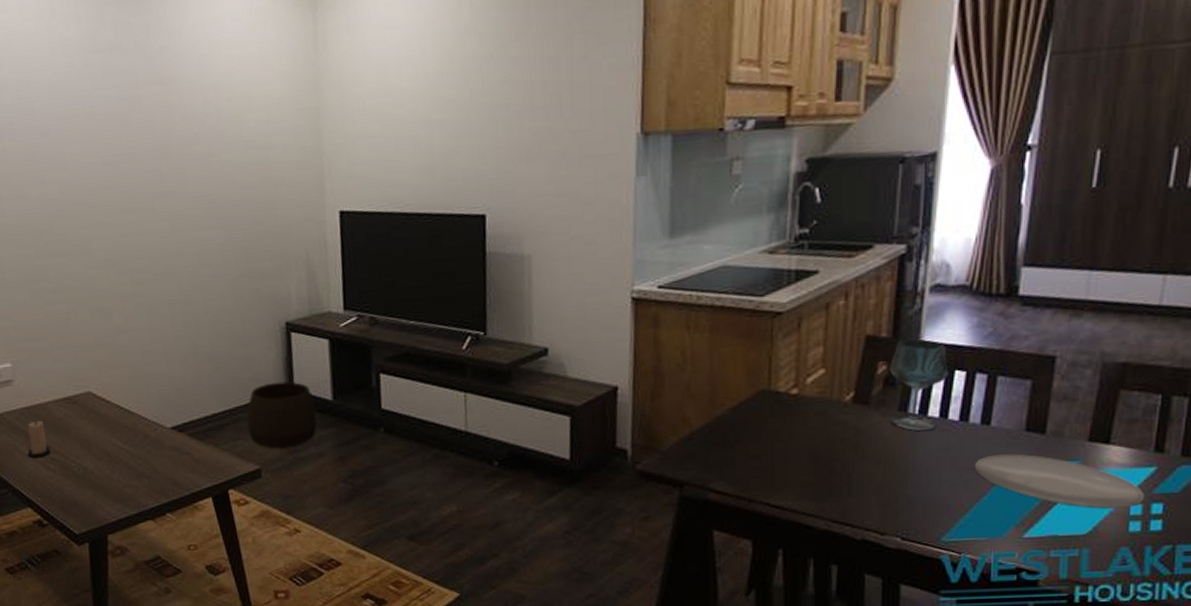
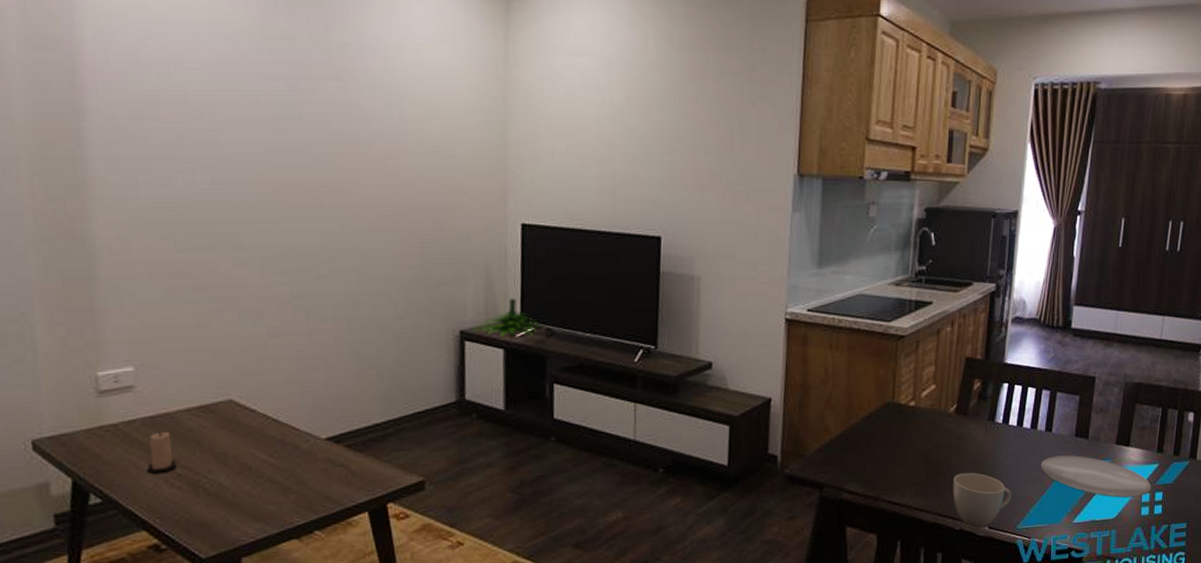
planter pot: present [247,381,318,448] -> none [412,391,488,459]
plant: none [298,287,368,327] -> present [473,298,545,337]
cup: none [851,472,934,539] -> present [953,472,1012,528]
wine glass: present [889,338,949,432] -> none [982,361,1024,438]

